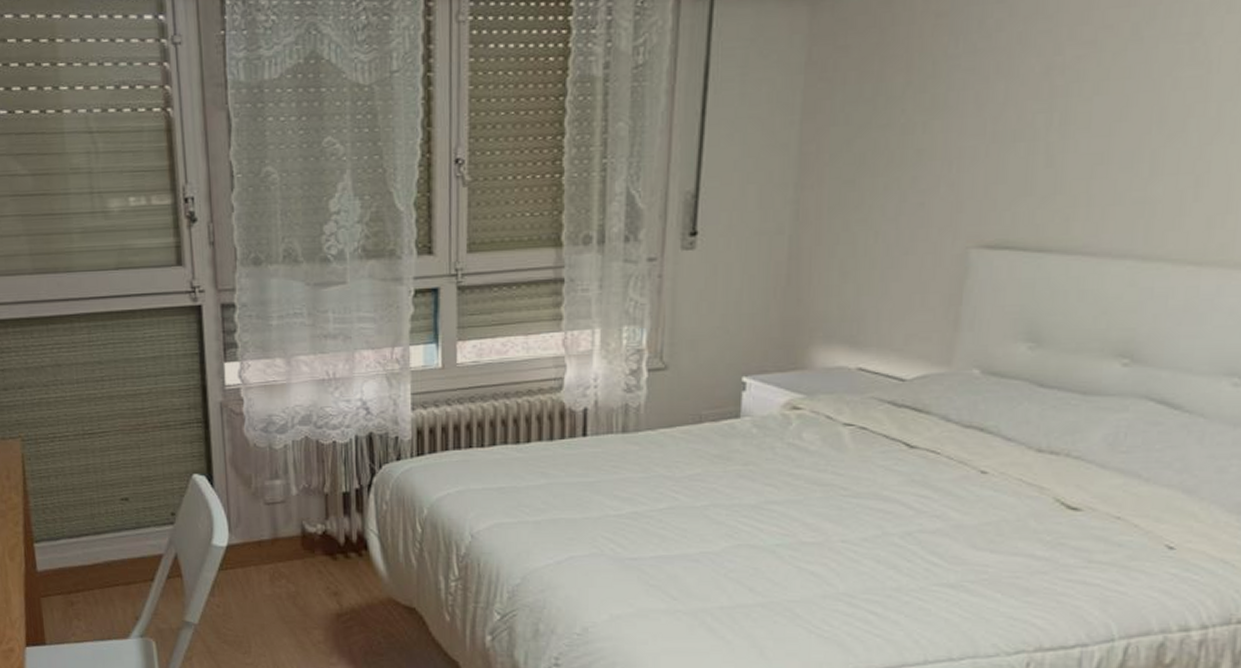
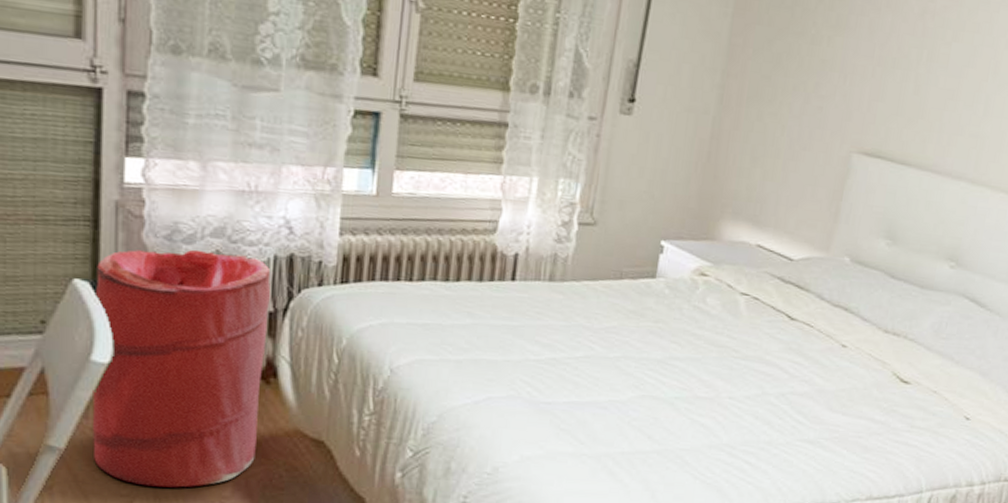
laundry hamper: none [210,438,356,656] -> present [92,249,271,488]

